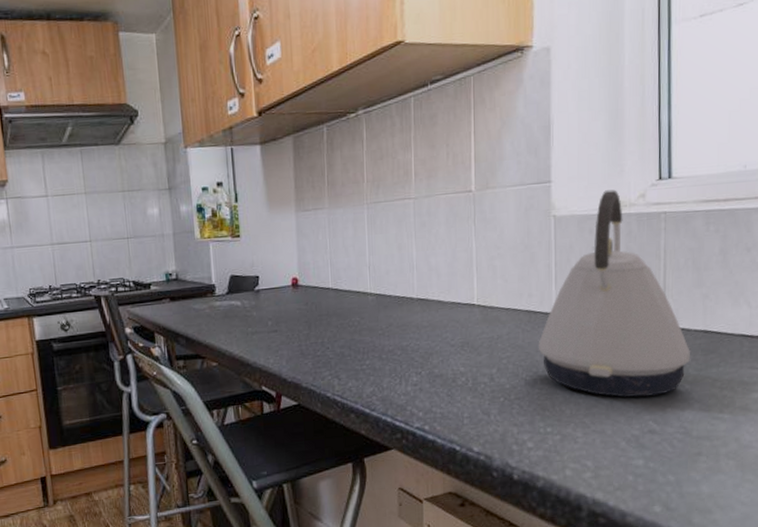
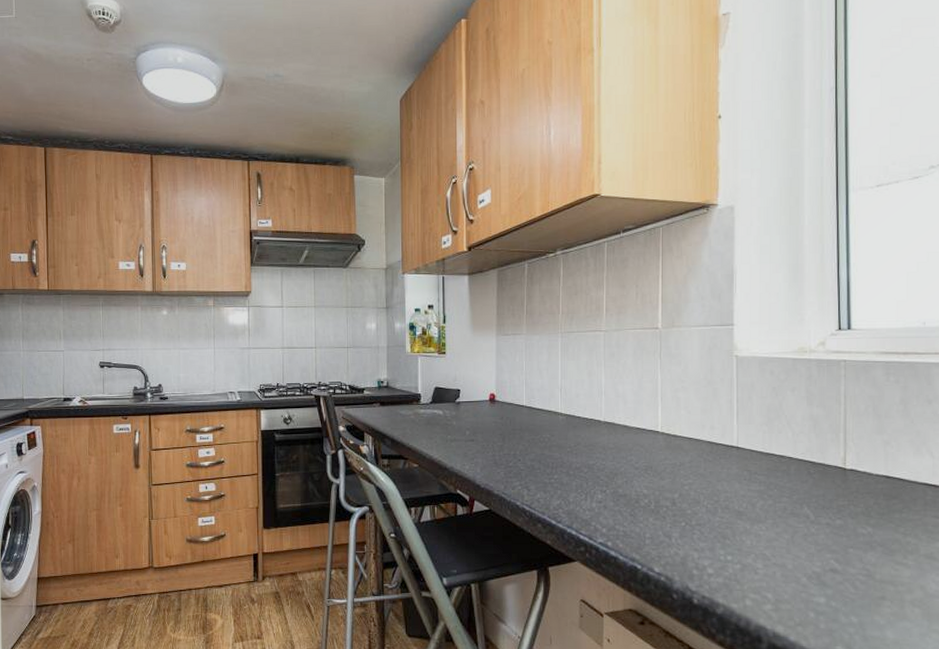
kettle: present [538,189,690,398] -> none [719,336,872,536]

